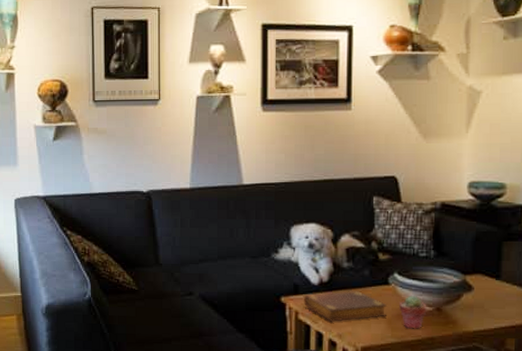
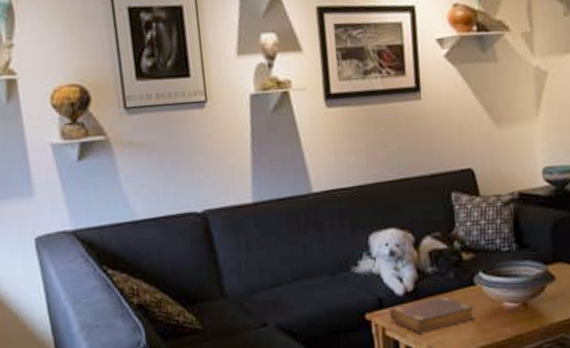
potted succulent: present [399,295,427,329] -> none [486,292,514,329]

